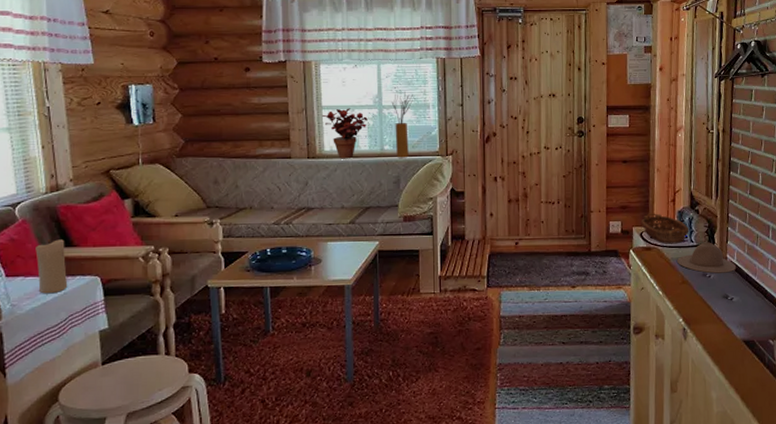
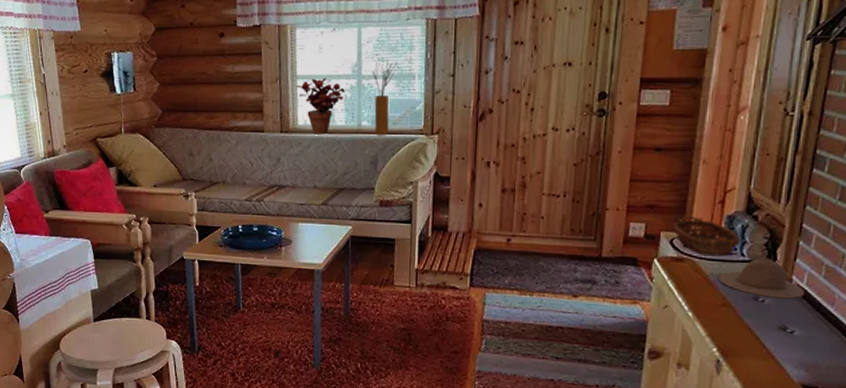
candle: present [35,239,68,294] -> none [38,202,65,252]

